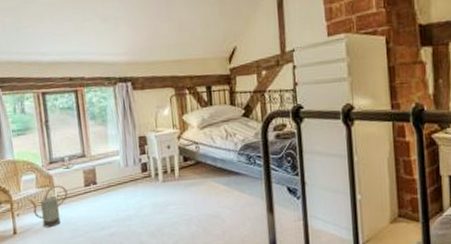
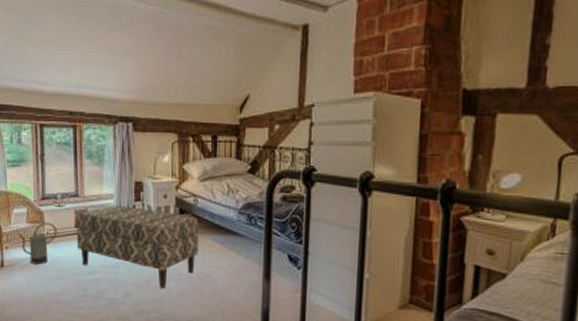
bench: none [85,160,205,233] -> present [76,204,199,288]

